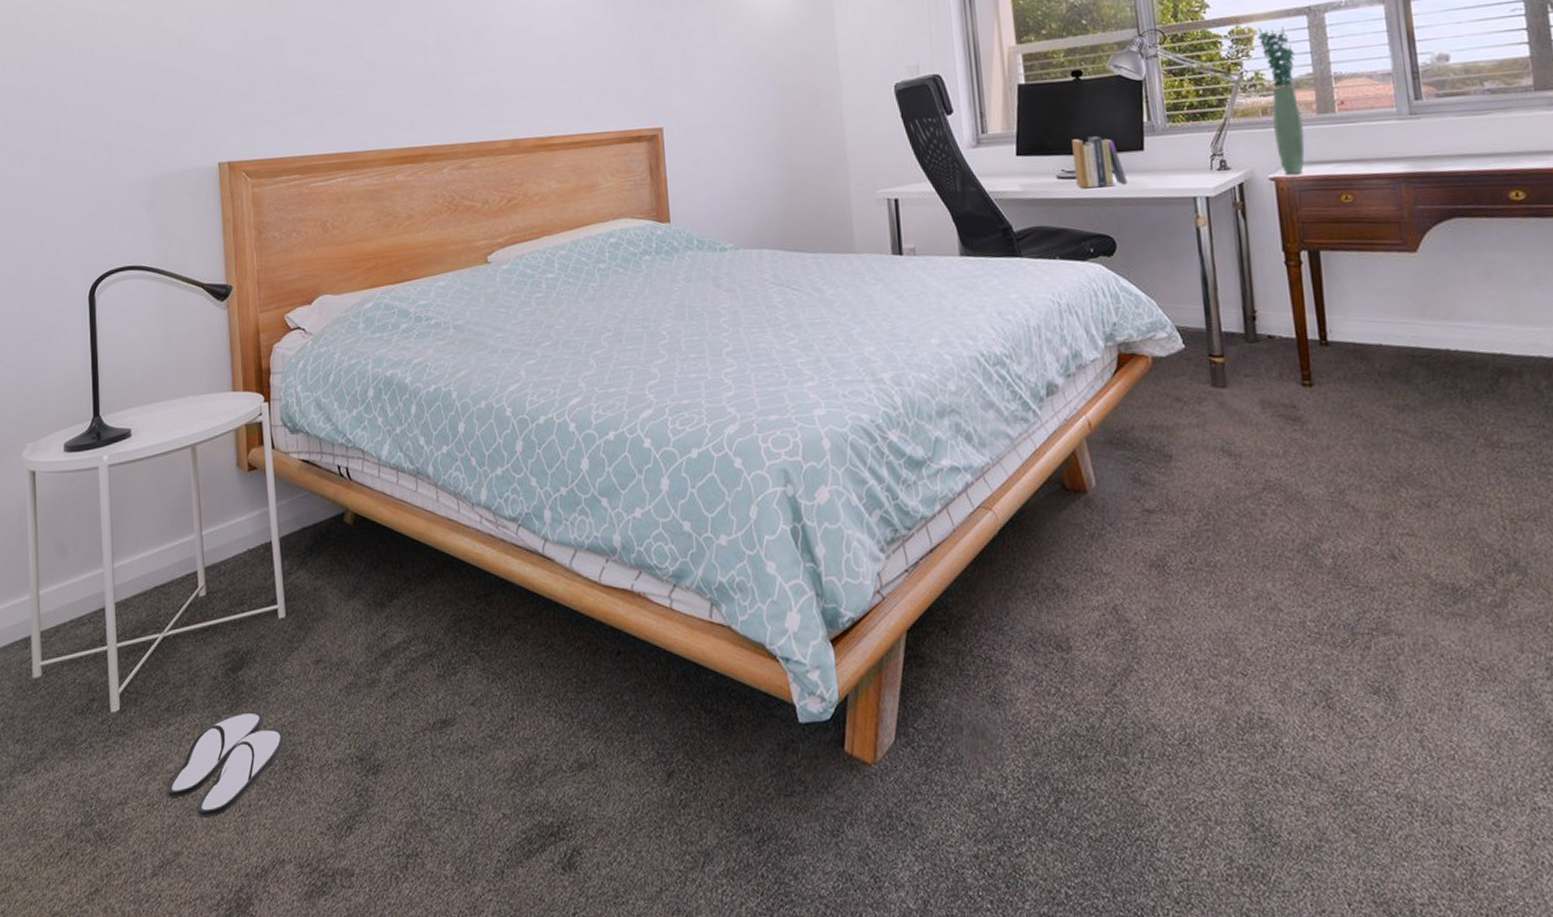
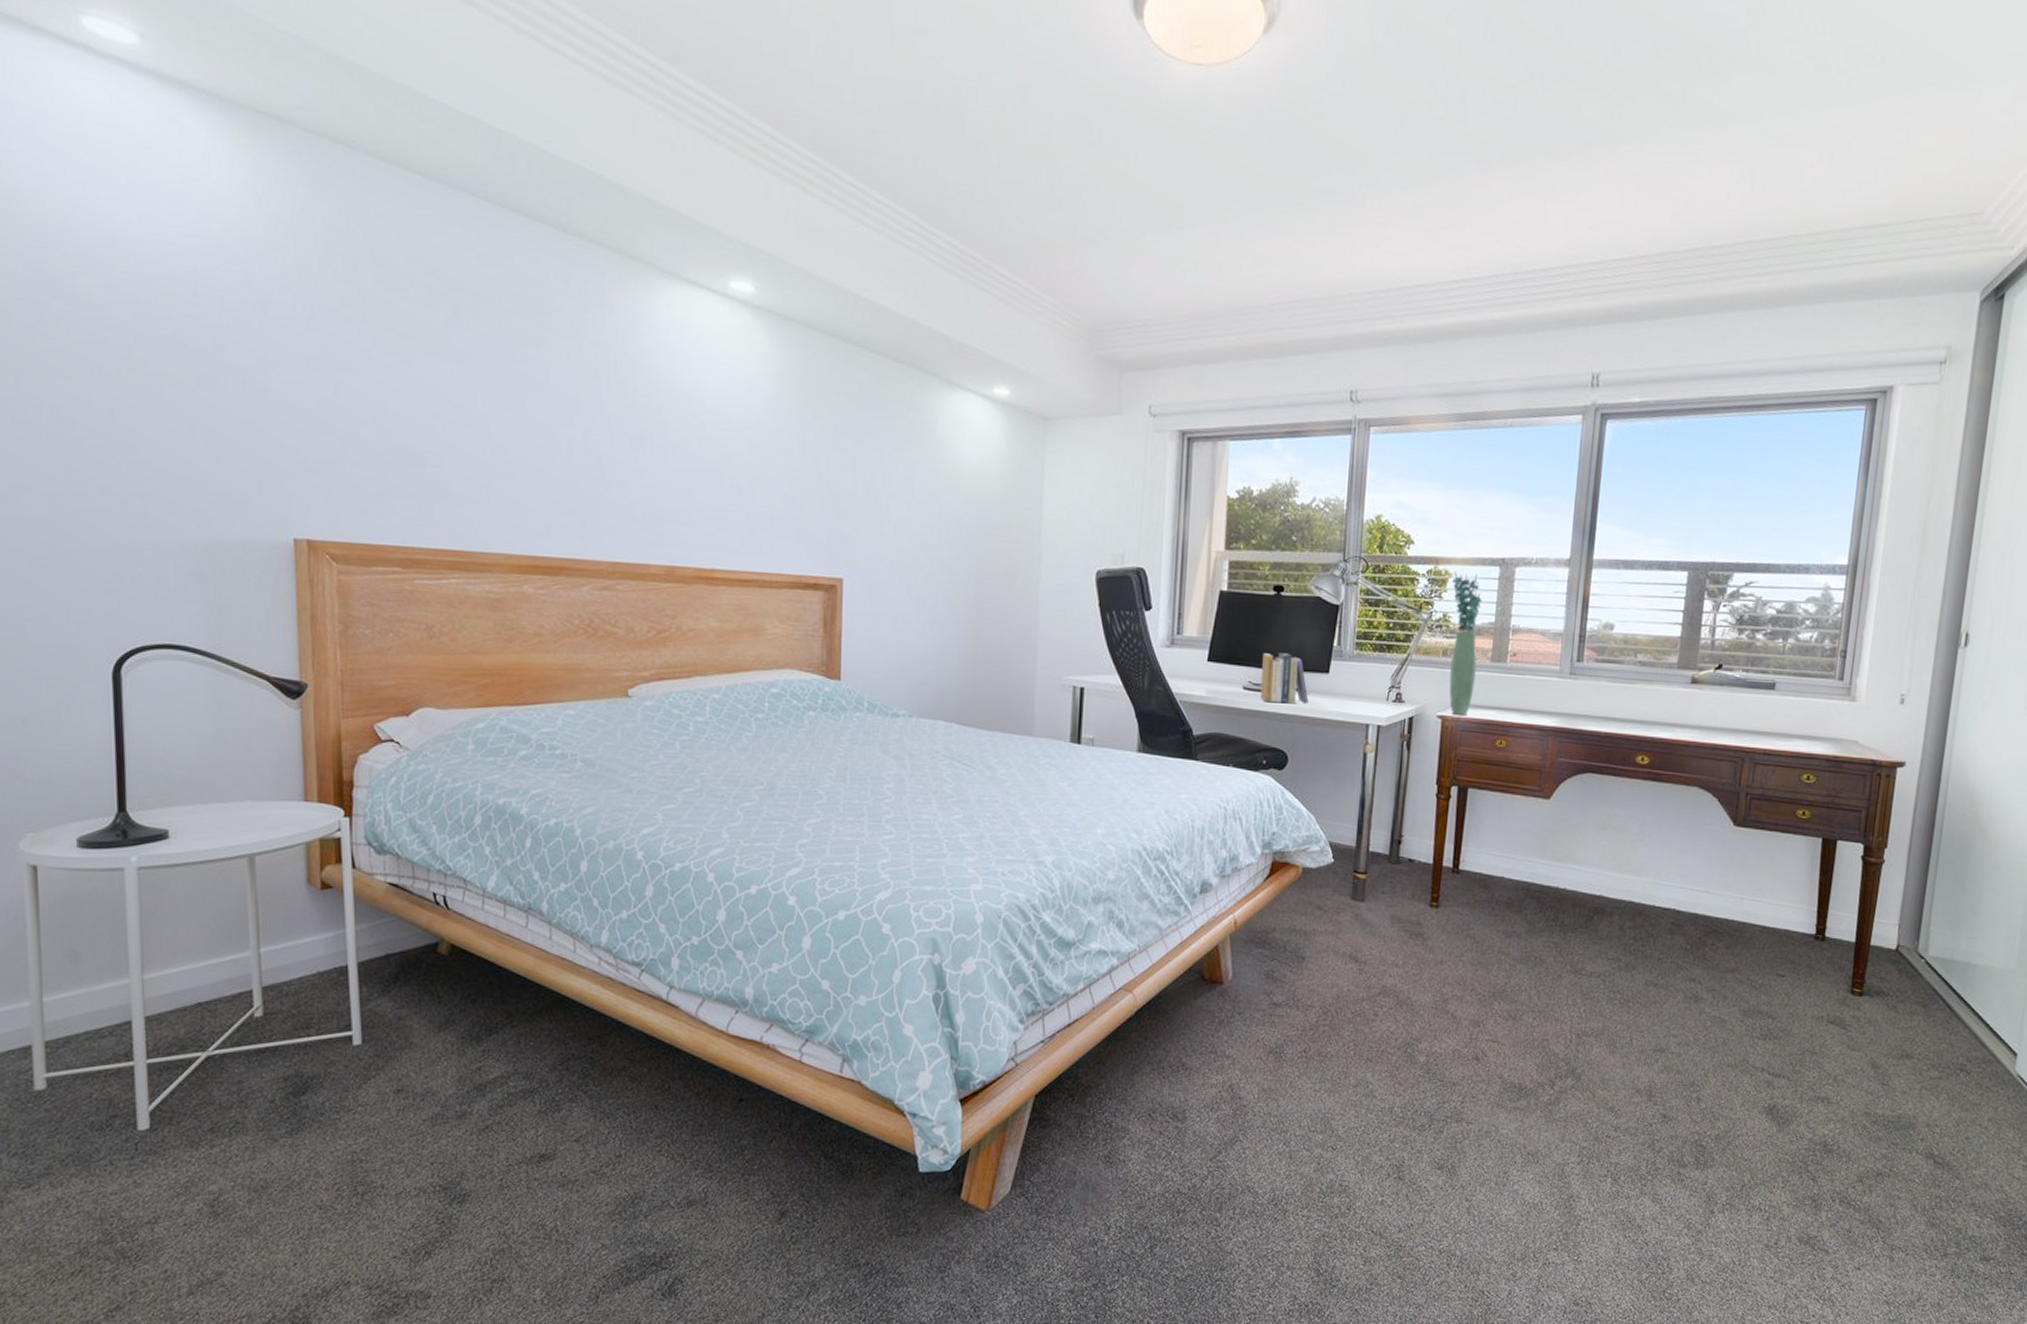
slippers: present [167,711,285,818] -> none [208,1136,355,1239]

